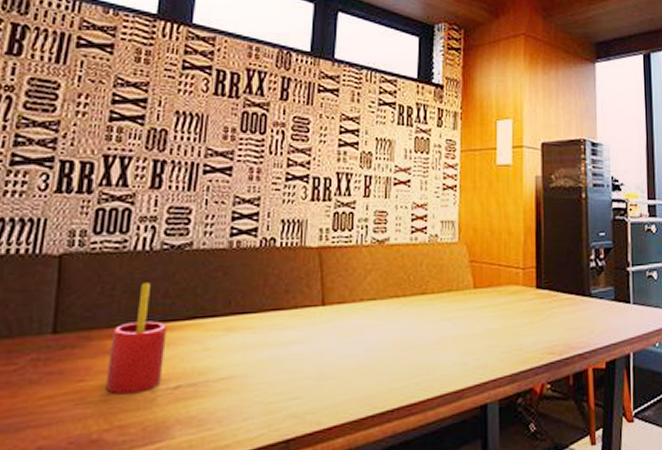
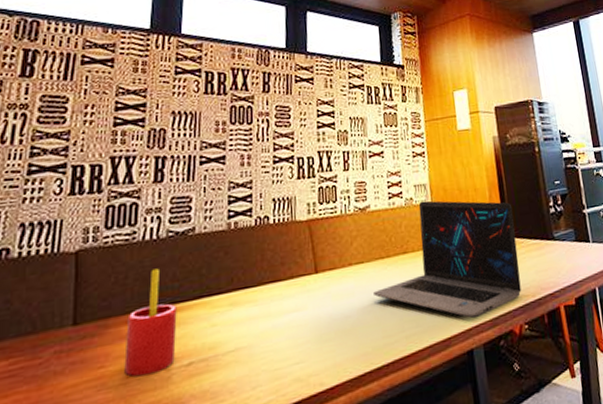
laptop: none [385,239,549,372] -> present [374,200,522,319]

